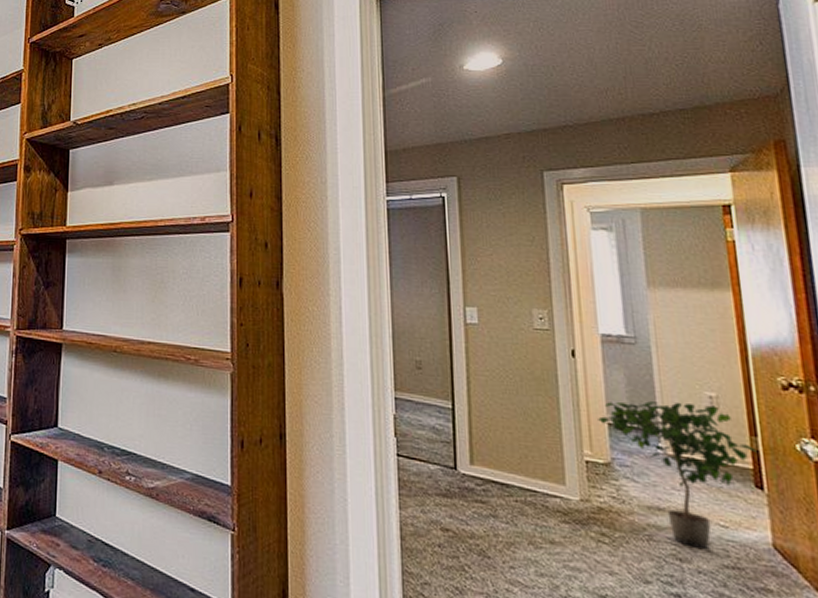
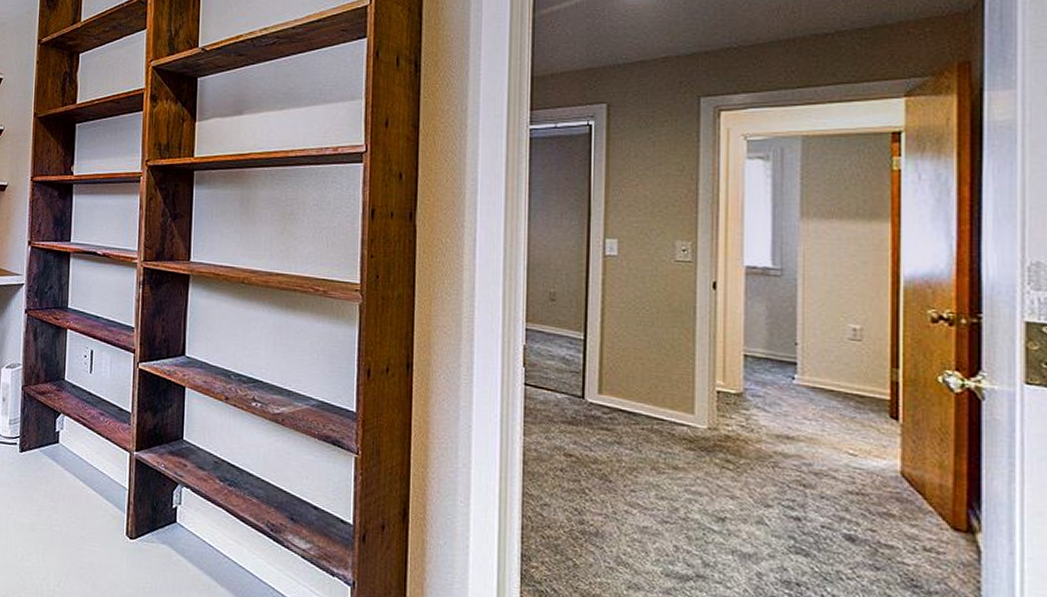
potted plant: present [598,401,757,549] -> none [734,333,896,476]

